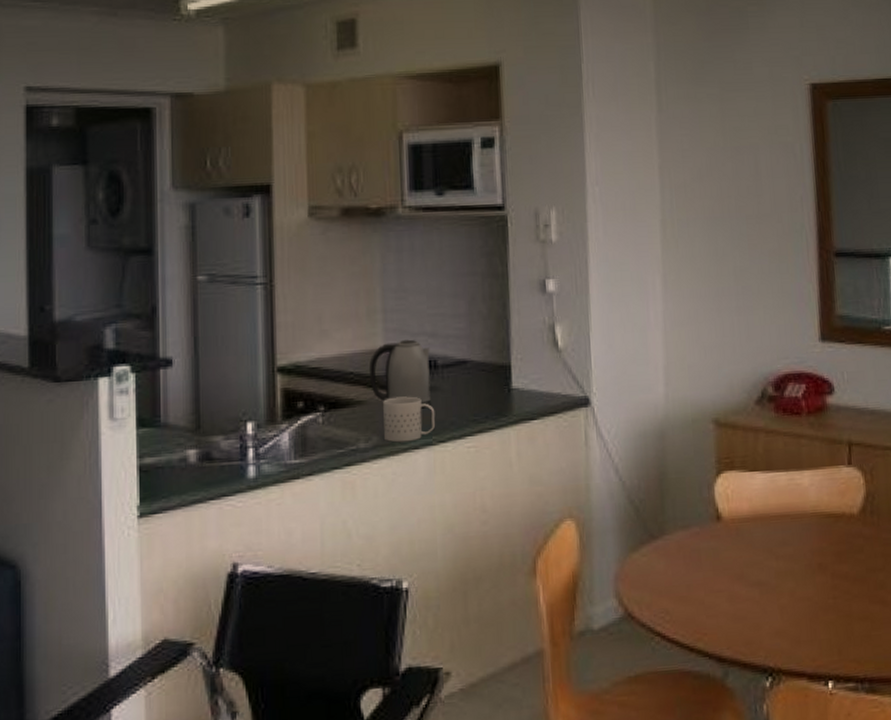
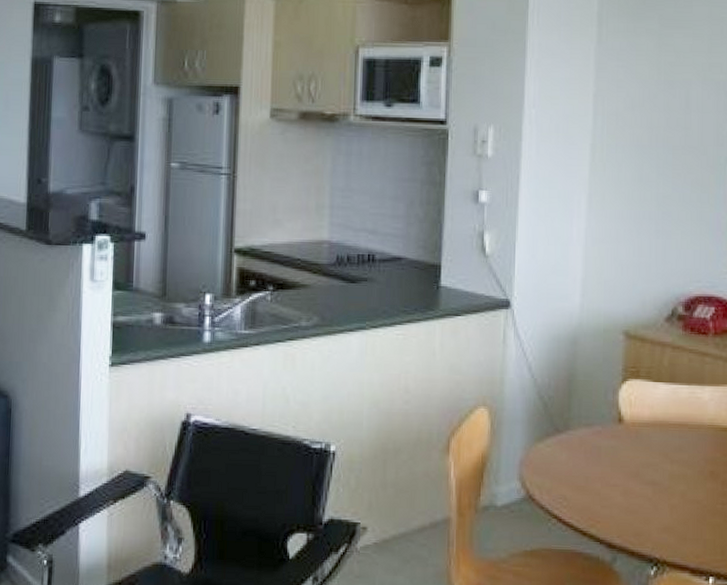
kettle: present [369,339,431,409] -> none [315,234,369,297]
mug: present [383,396,436,443] -> none [324,284,370,325]

